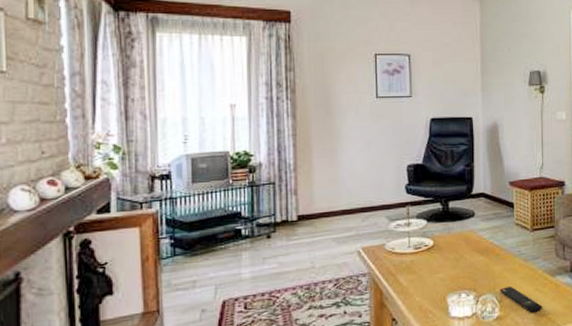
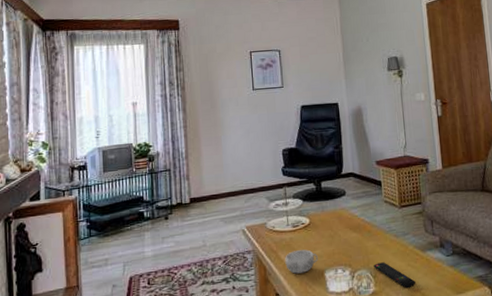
decorative bowl: none [404,273,441,298] -> present [285,249,318,274]

